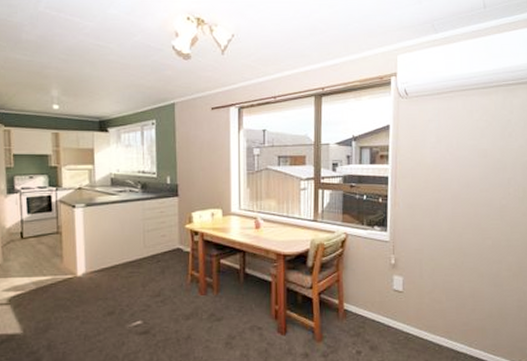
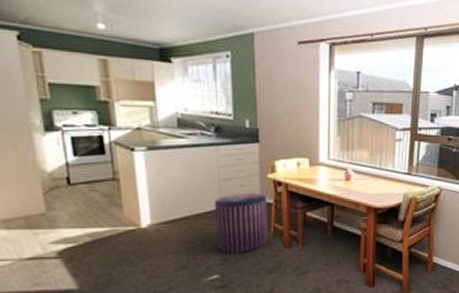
pouf: none [140,242,185,301] -> present [215,193,268,254]

